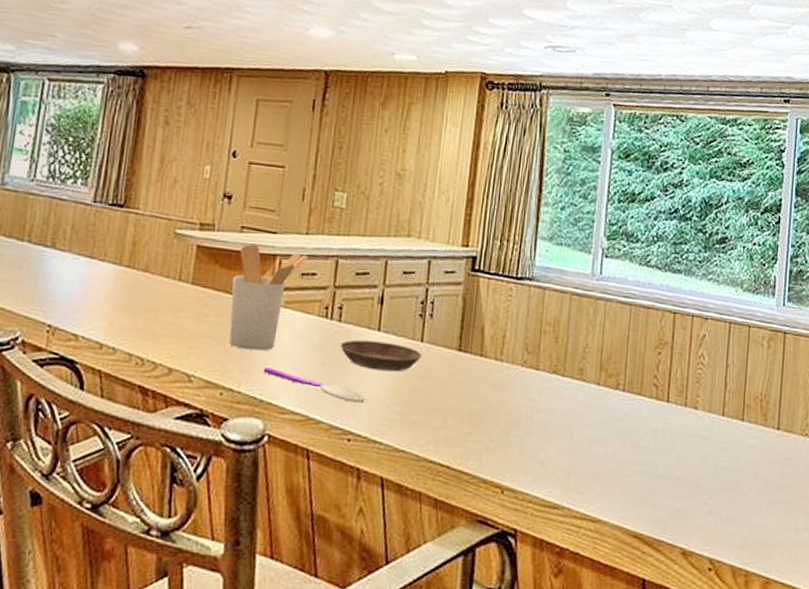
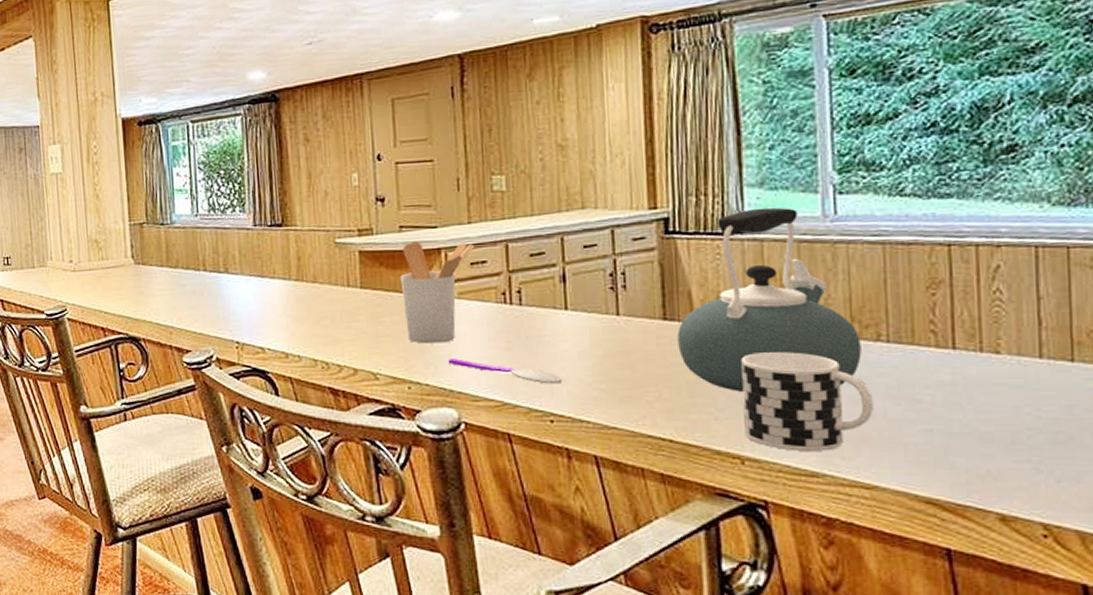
saucer: present [339,339,422,372] -> none [524,320,620,350]
kettle: none [466,259,605,426] -> present [677,207,862,392]
cup: none [508,390,607,485] -> present [741,352,874,451]

